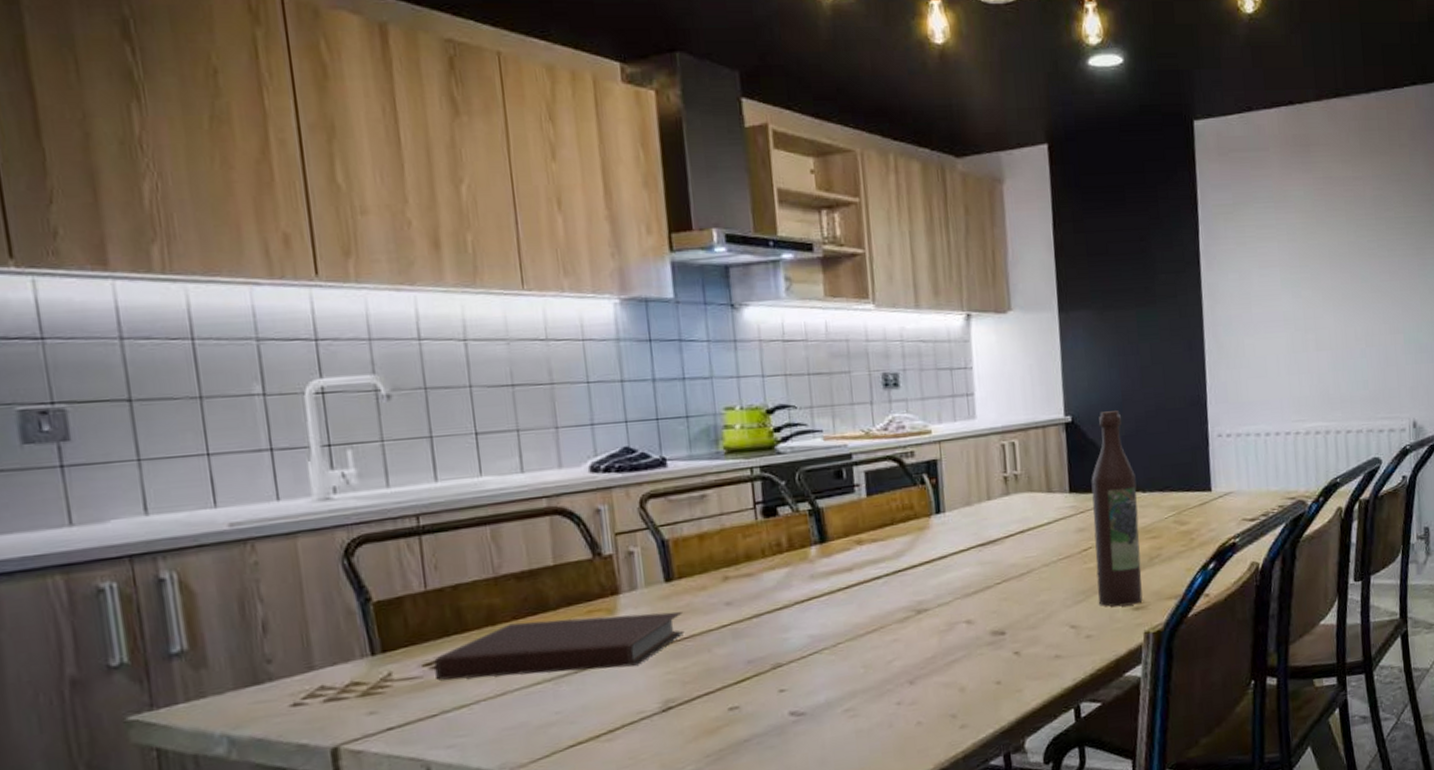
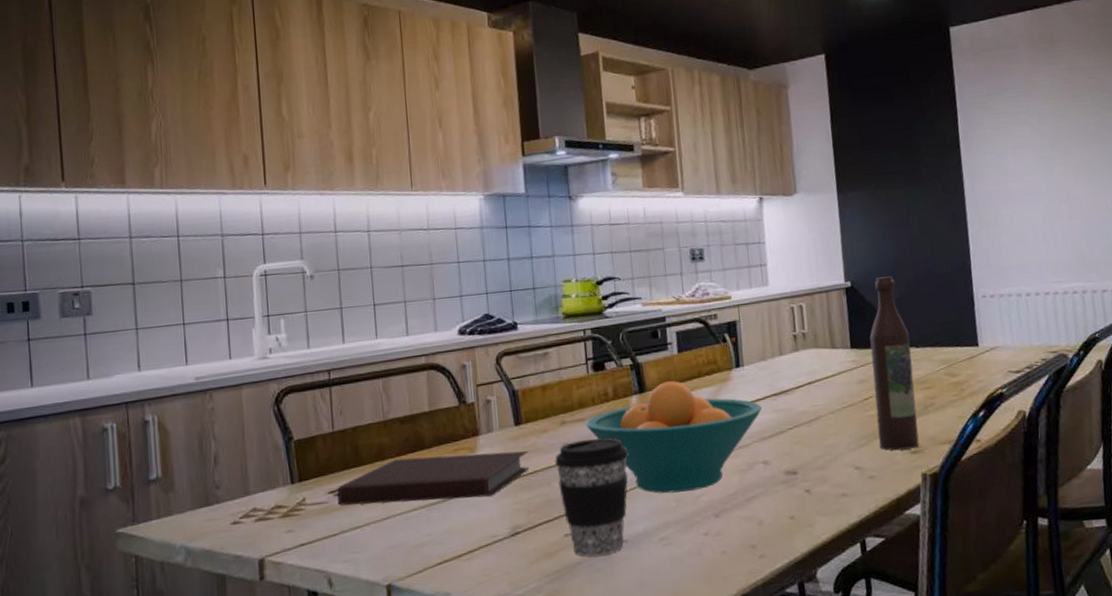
coffee cup: none [716,595,807,733] -> present [555,437,629,557]
fruit bowl: none [754,529,966,659] -> present [586,381,762,494]

